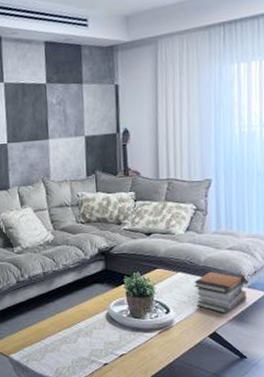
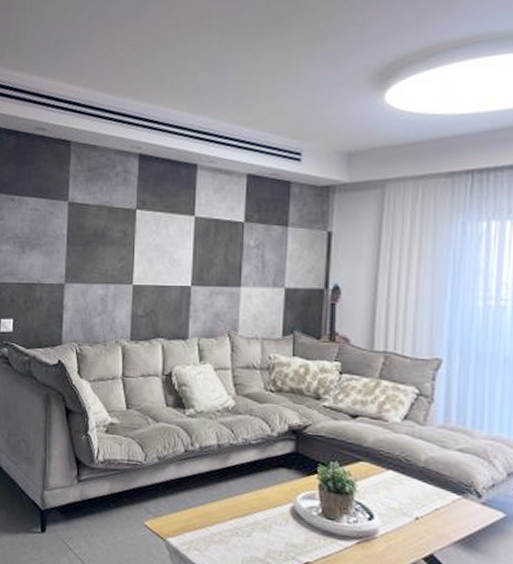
book stack: present [194,270,247,314] -> none [409,474,481,533]

